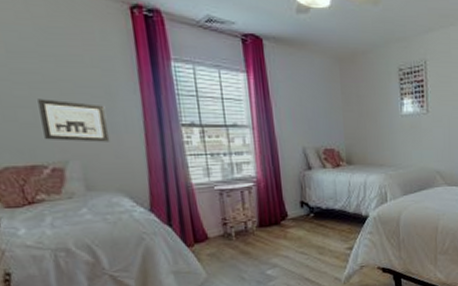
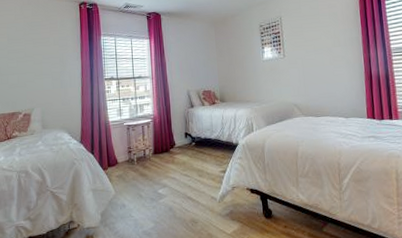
wall art: present [38,99,111,142] -> none [21,67,60,95]

